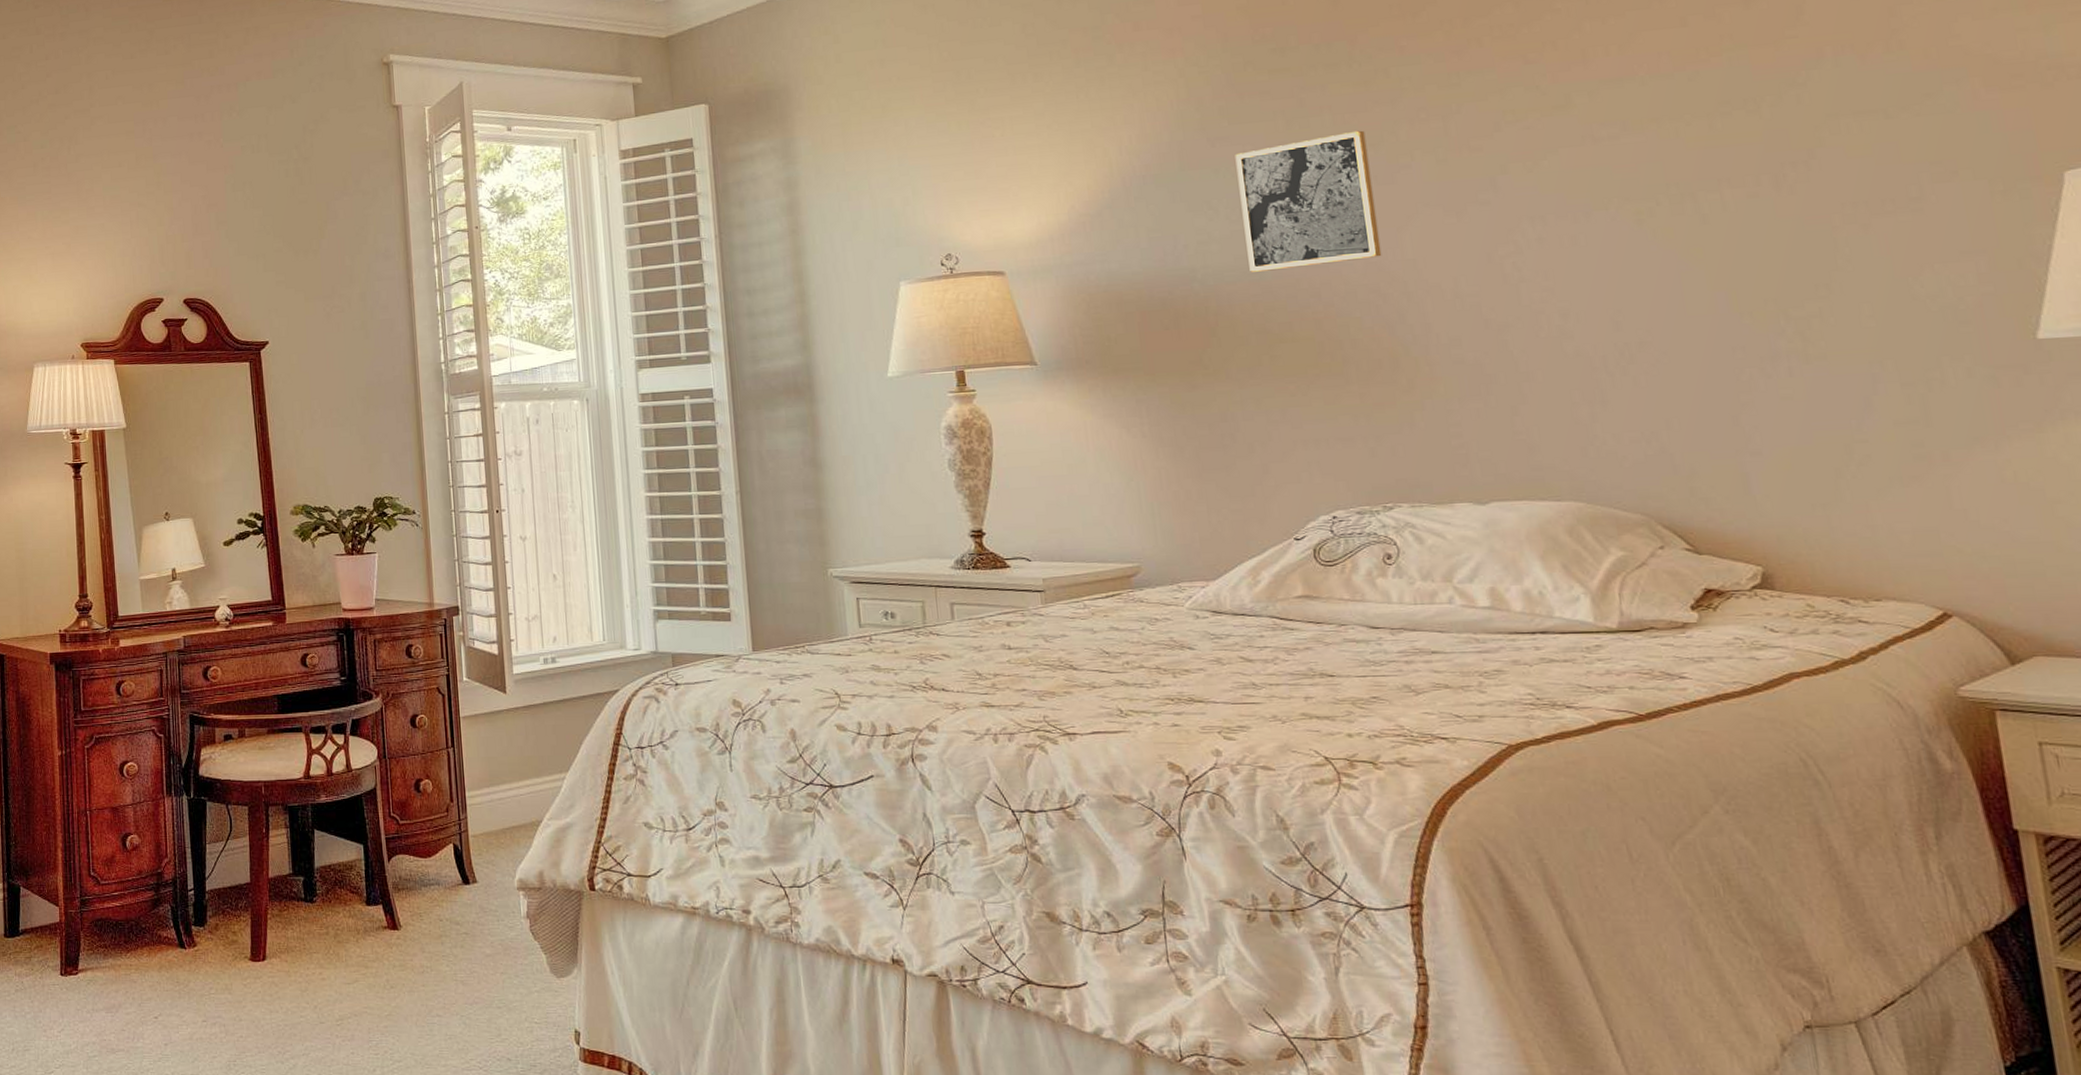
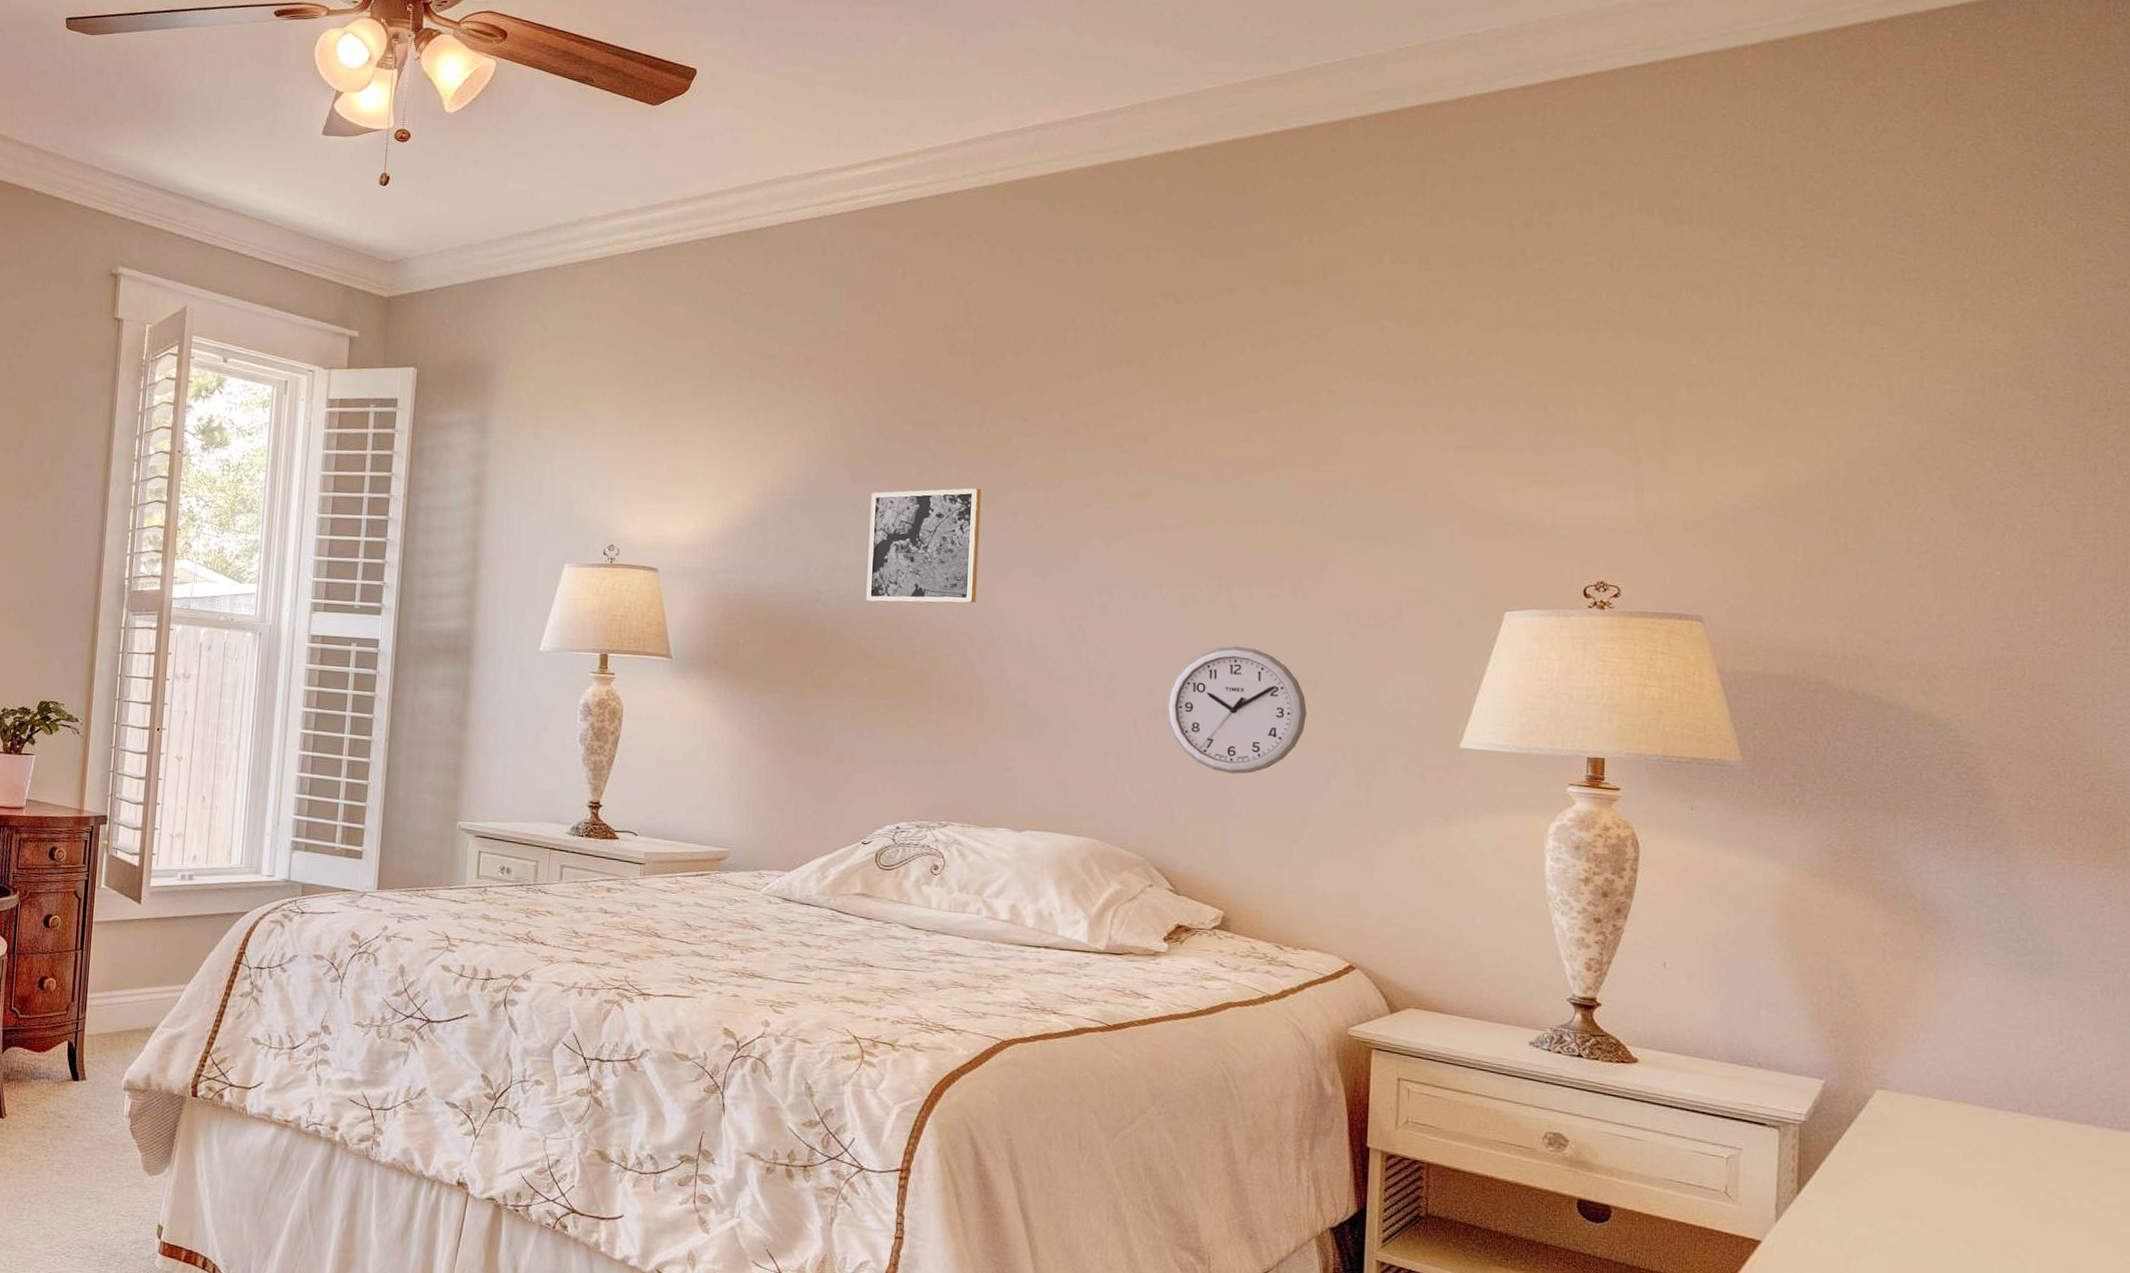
wall clock: none [1639,259,1825,407] -> present [1165,646,1307,774]

